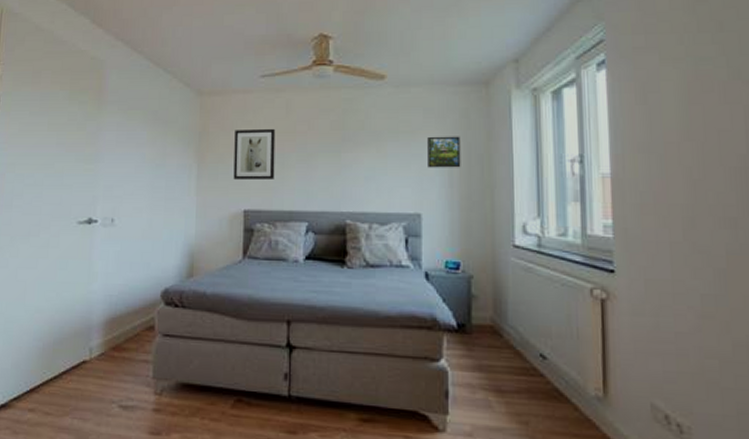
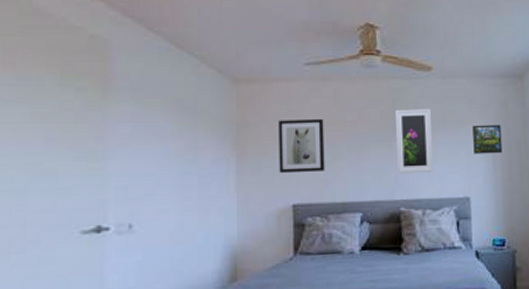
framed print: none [344,119,383,185] -> present [394,109,434,173]

